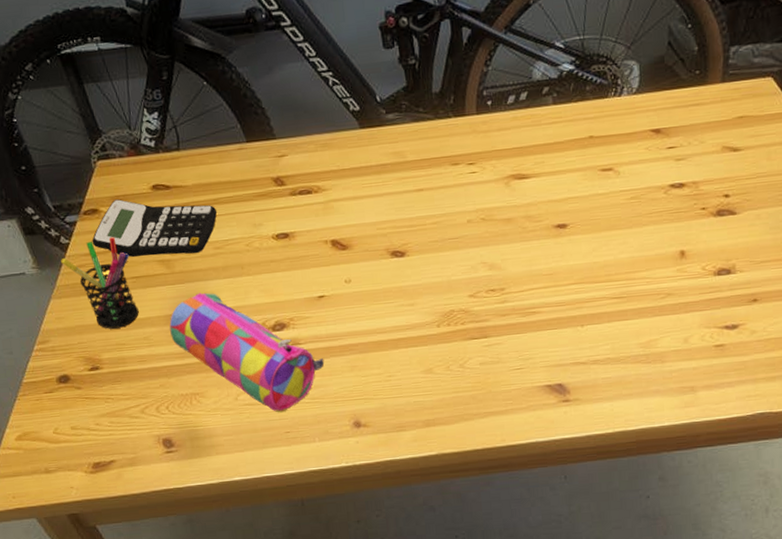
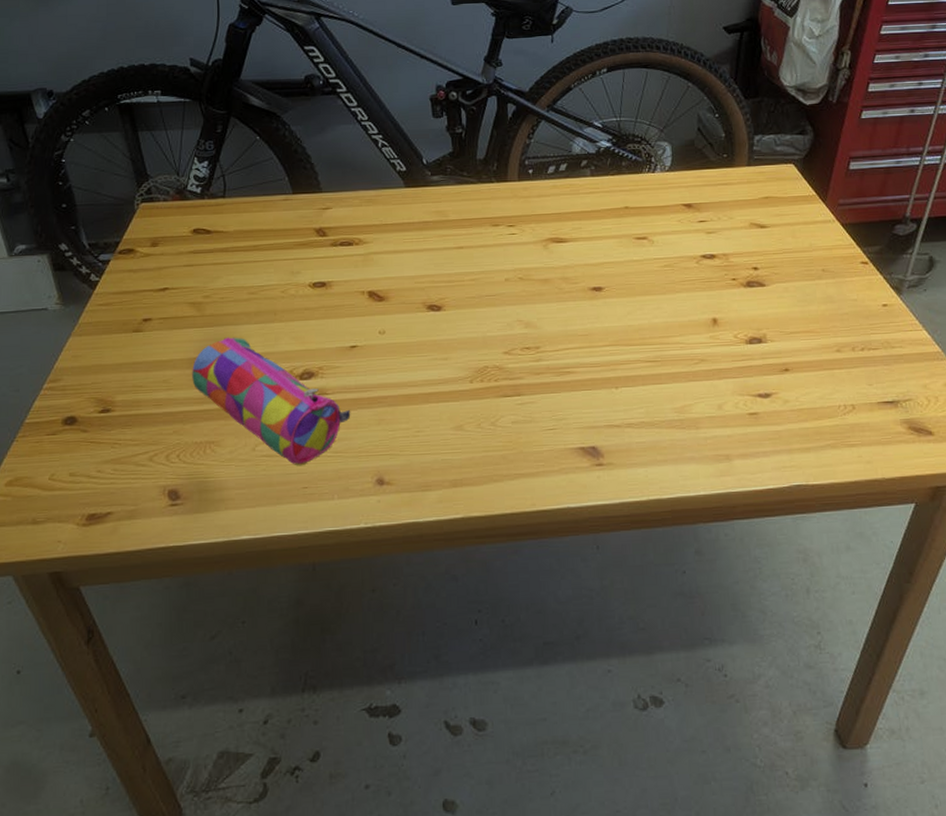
pen holder: present [61,237,139,329] -> none [87,277,162,370]
calculator: present [92,199,217,257] -> none [123,241,256,298]

